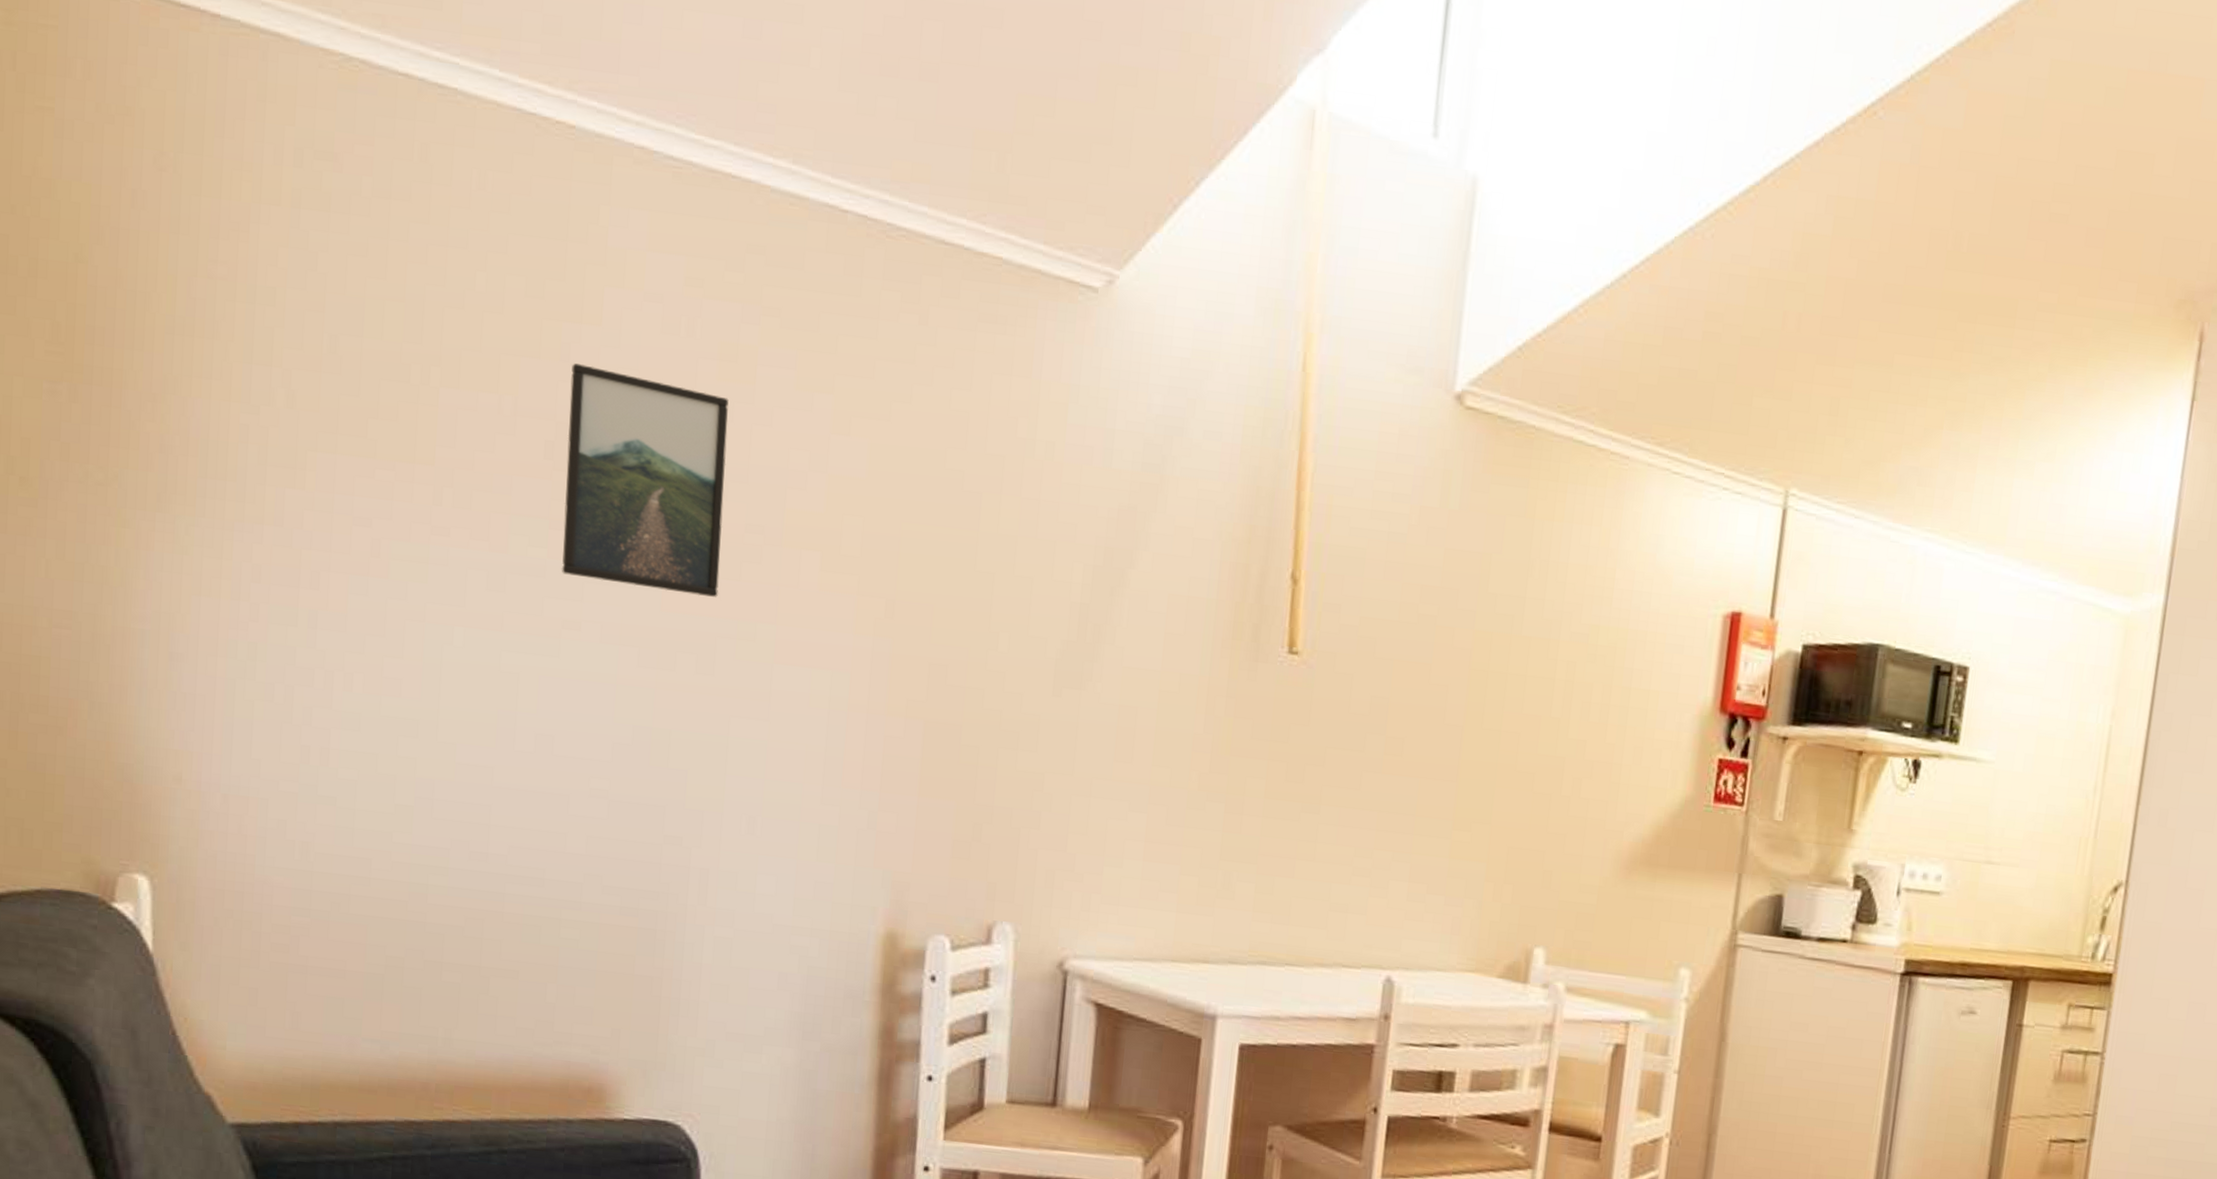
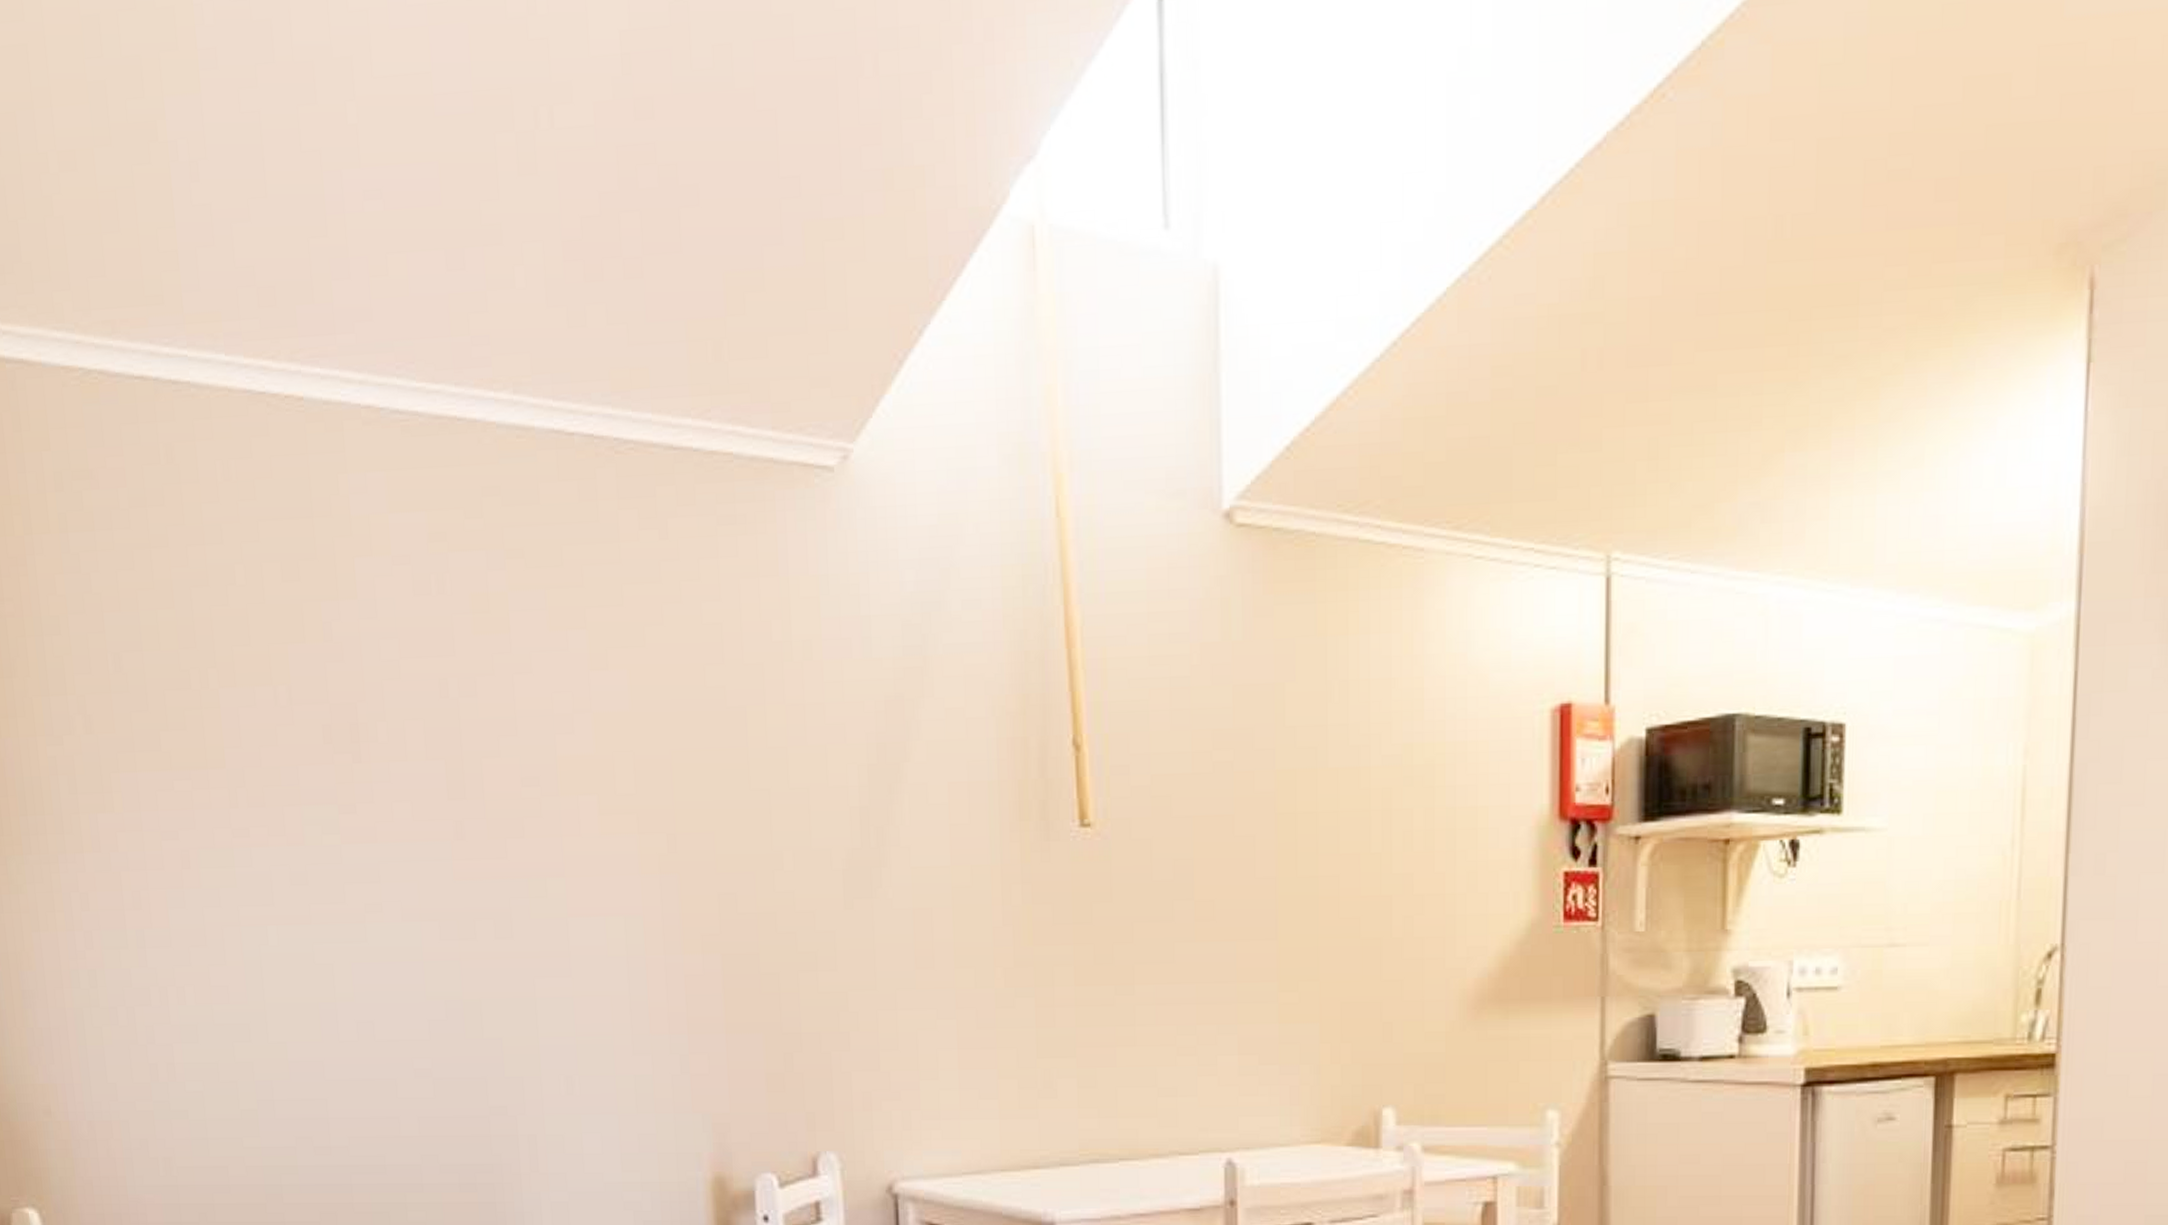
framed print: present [561,363,729,597] -> none [336,641,505,859]

